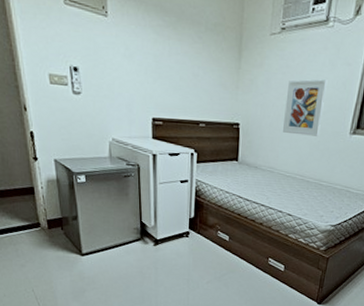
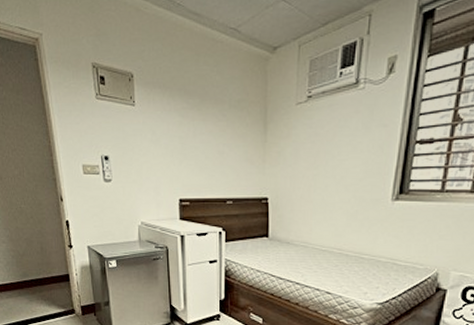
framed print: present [283,79,328,136] -> none [316,144,362,205]

